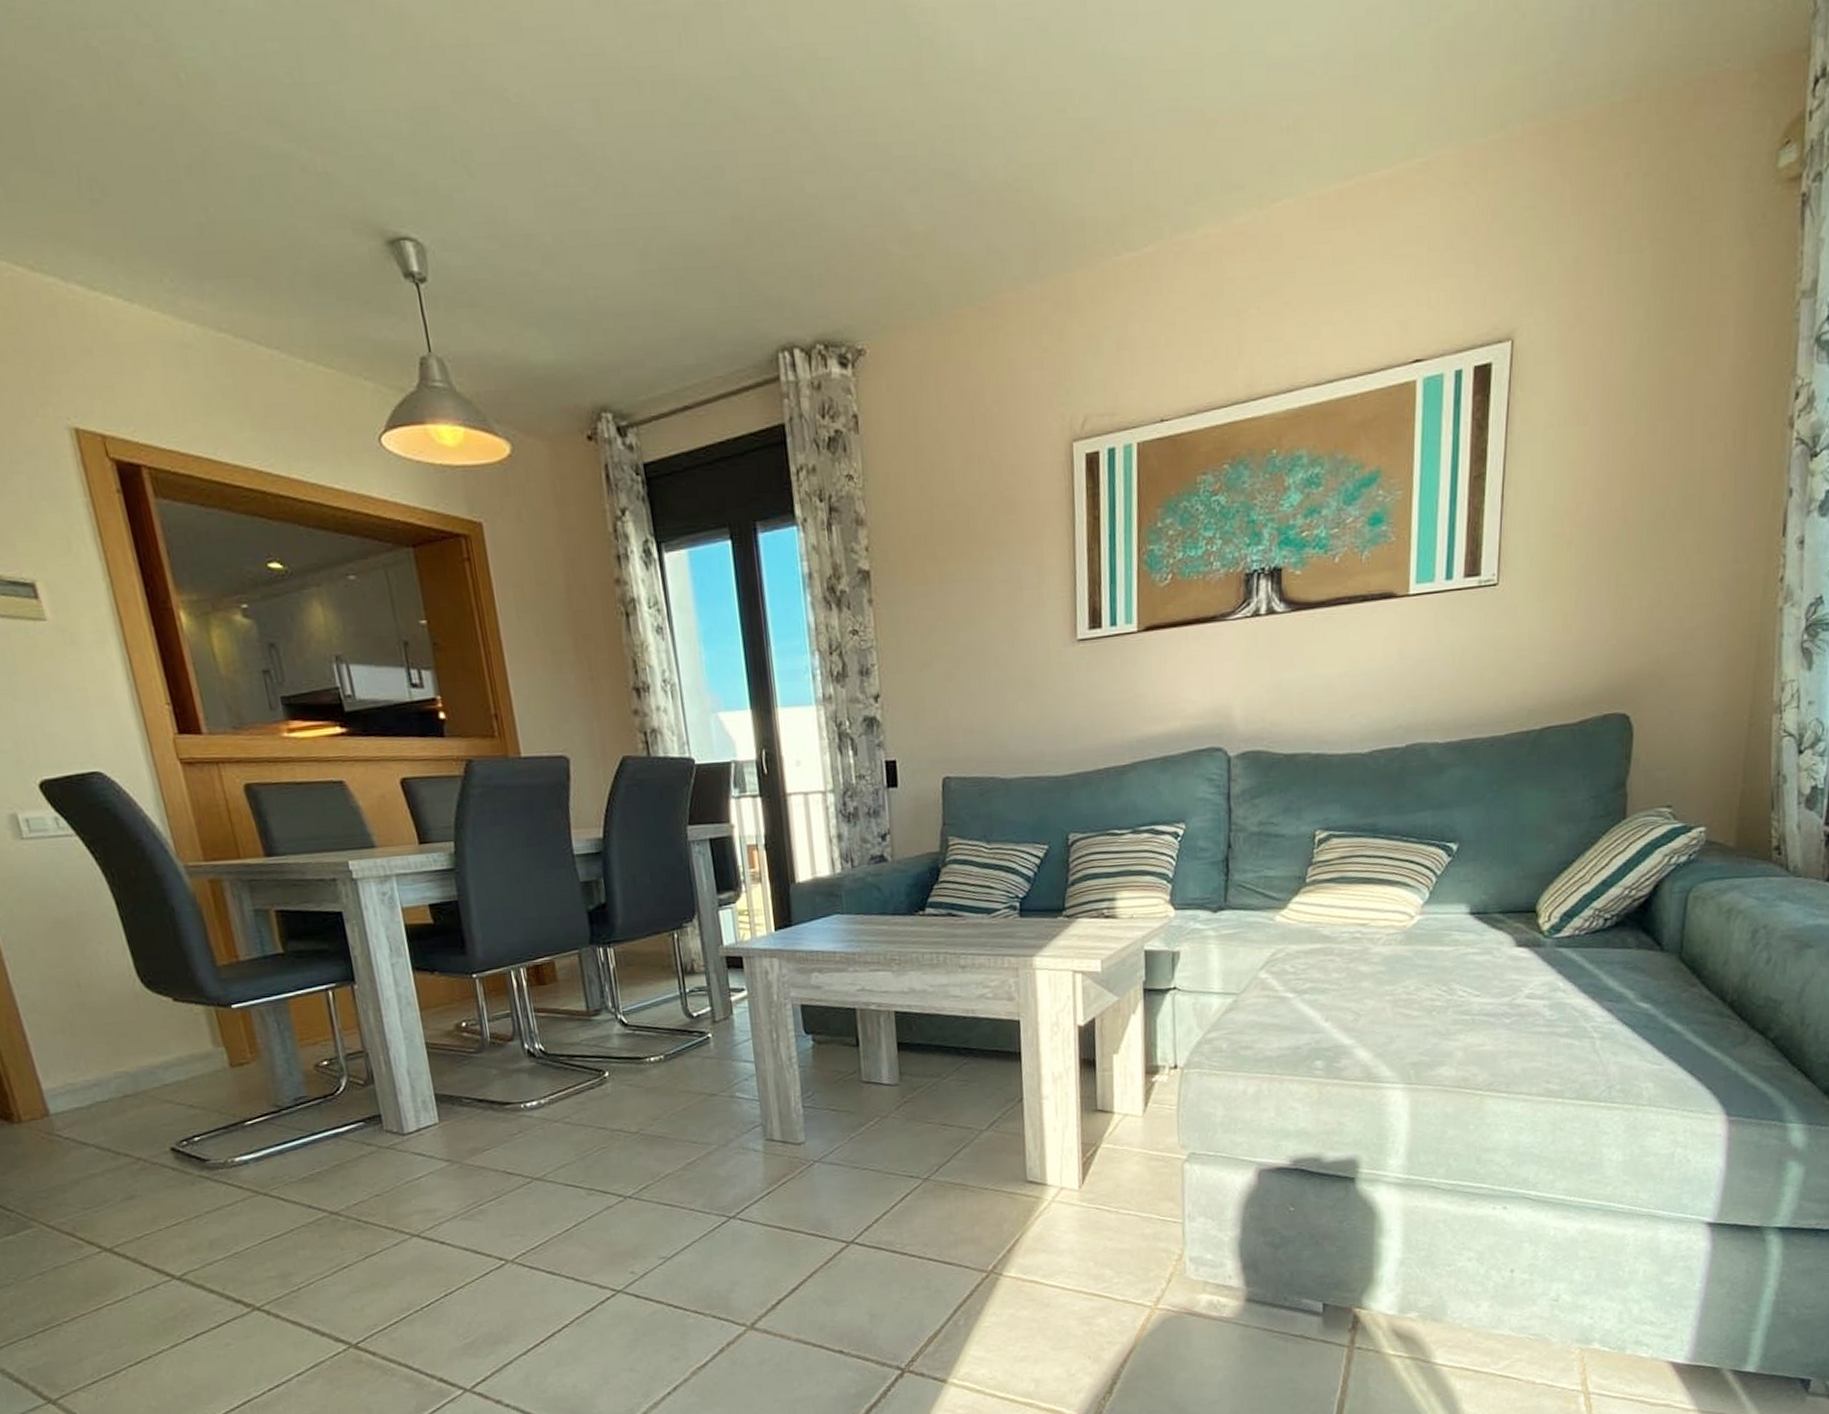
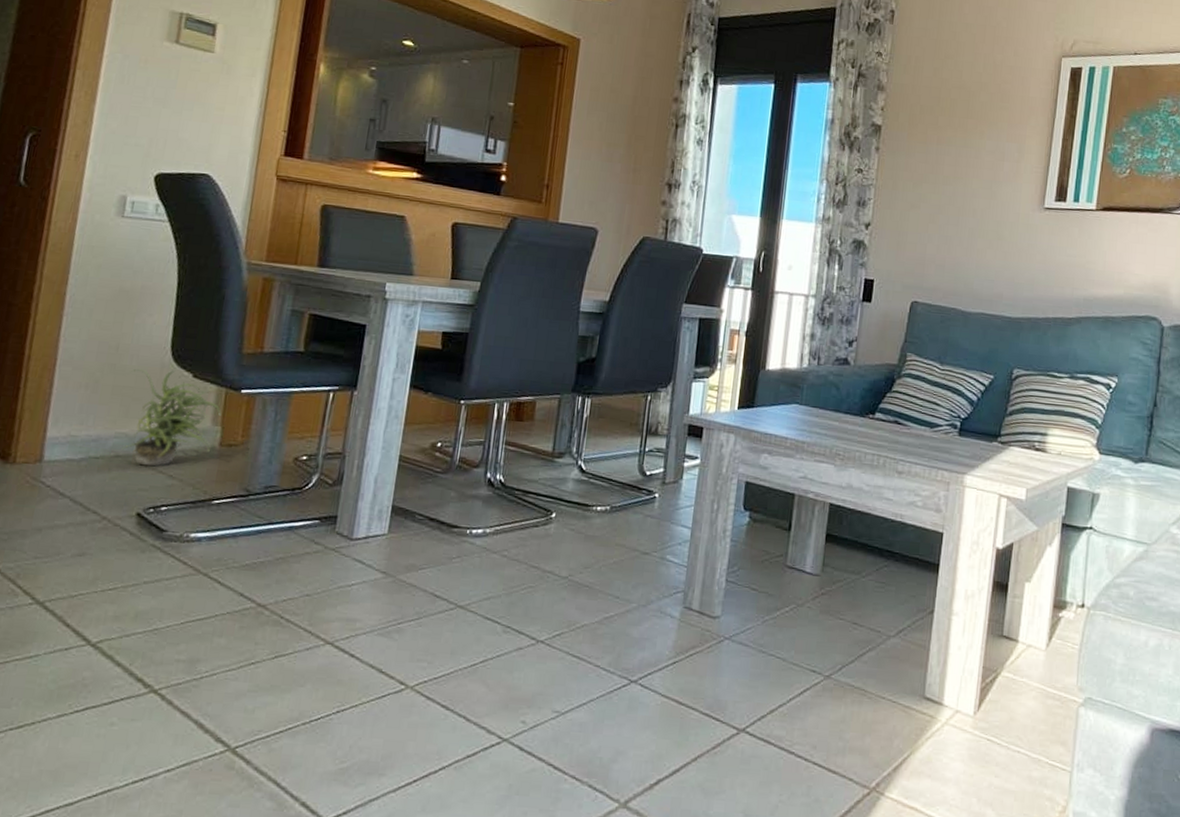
potted plant: none [102,997,222,1101] -> present [121,368,222,467]

